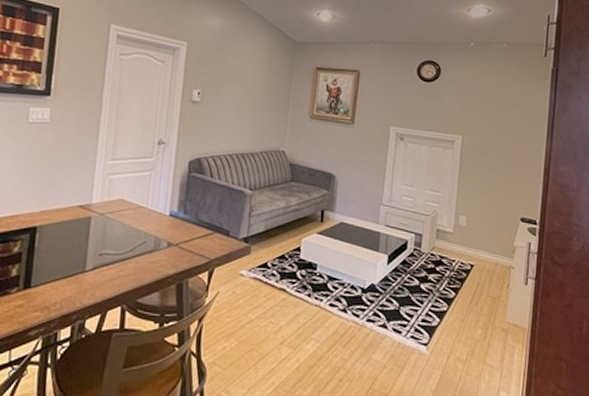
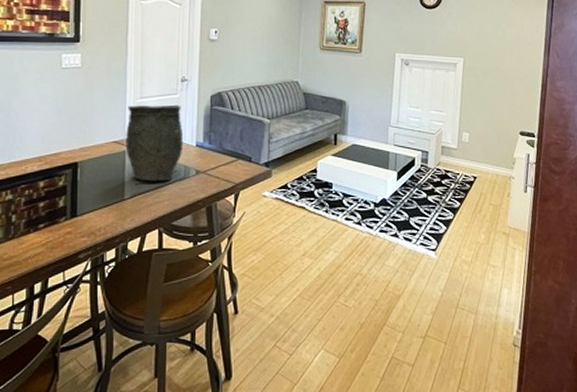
vase: none [91,167,157,253] -> present [125,104,184,182]

